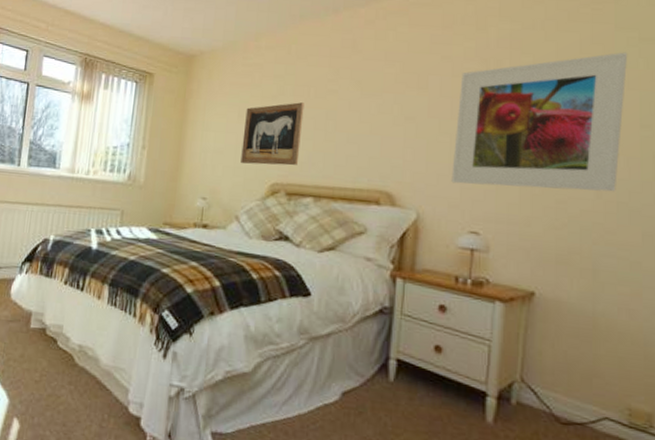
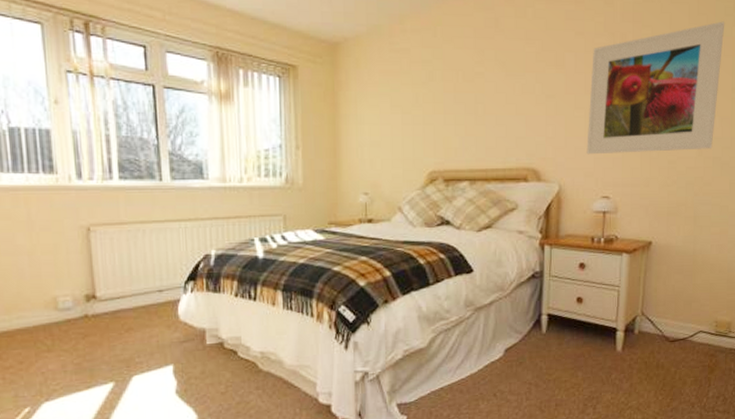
wall art: present [241,102,304,166] -> none [397,87,454,155]

